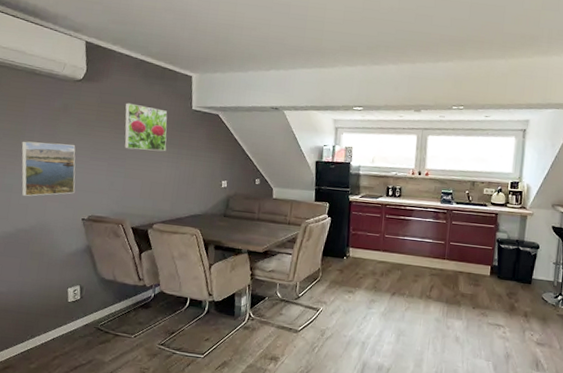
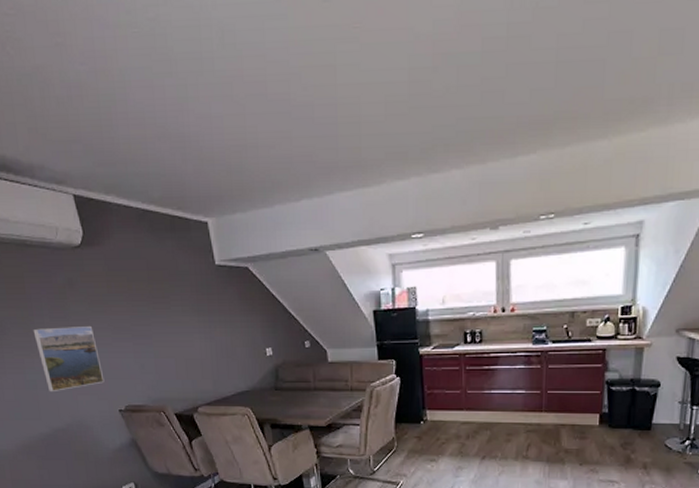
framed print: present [124,103,168,152] -> none [137,267,195,323]

